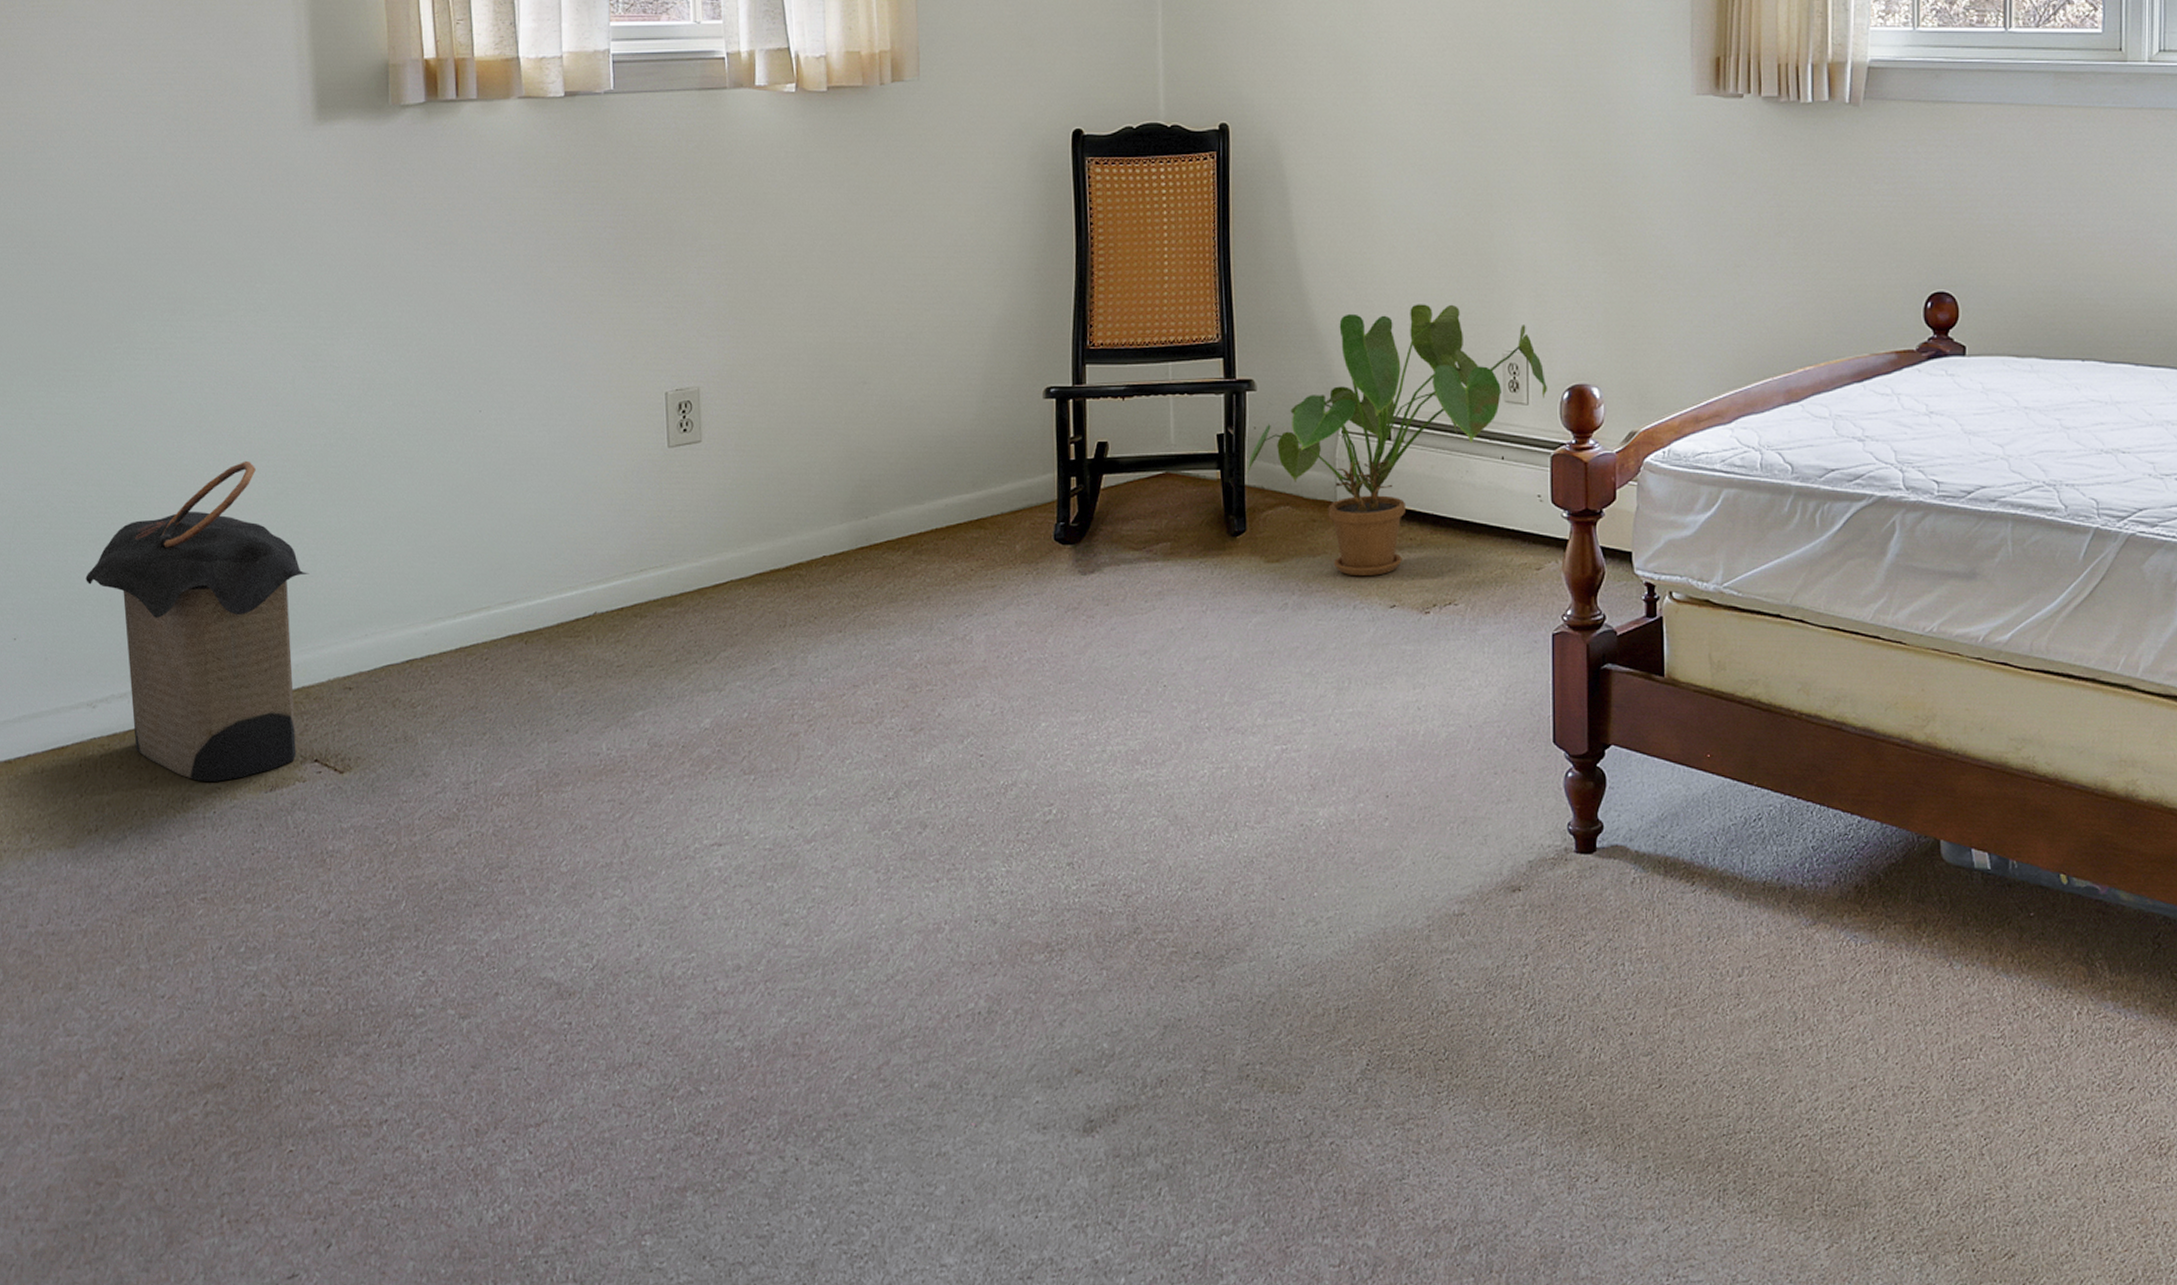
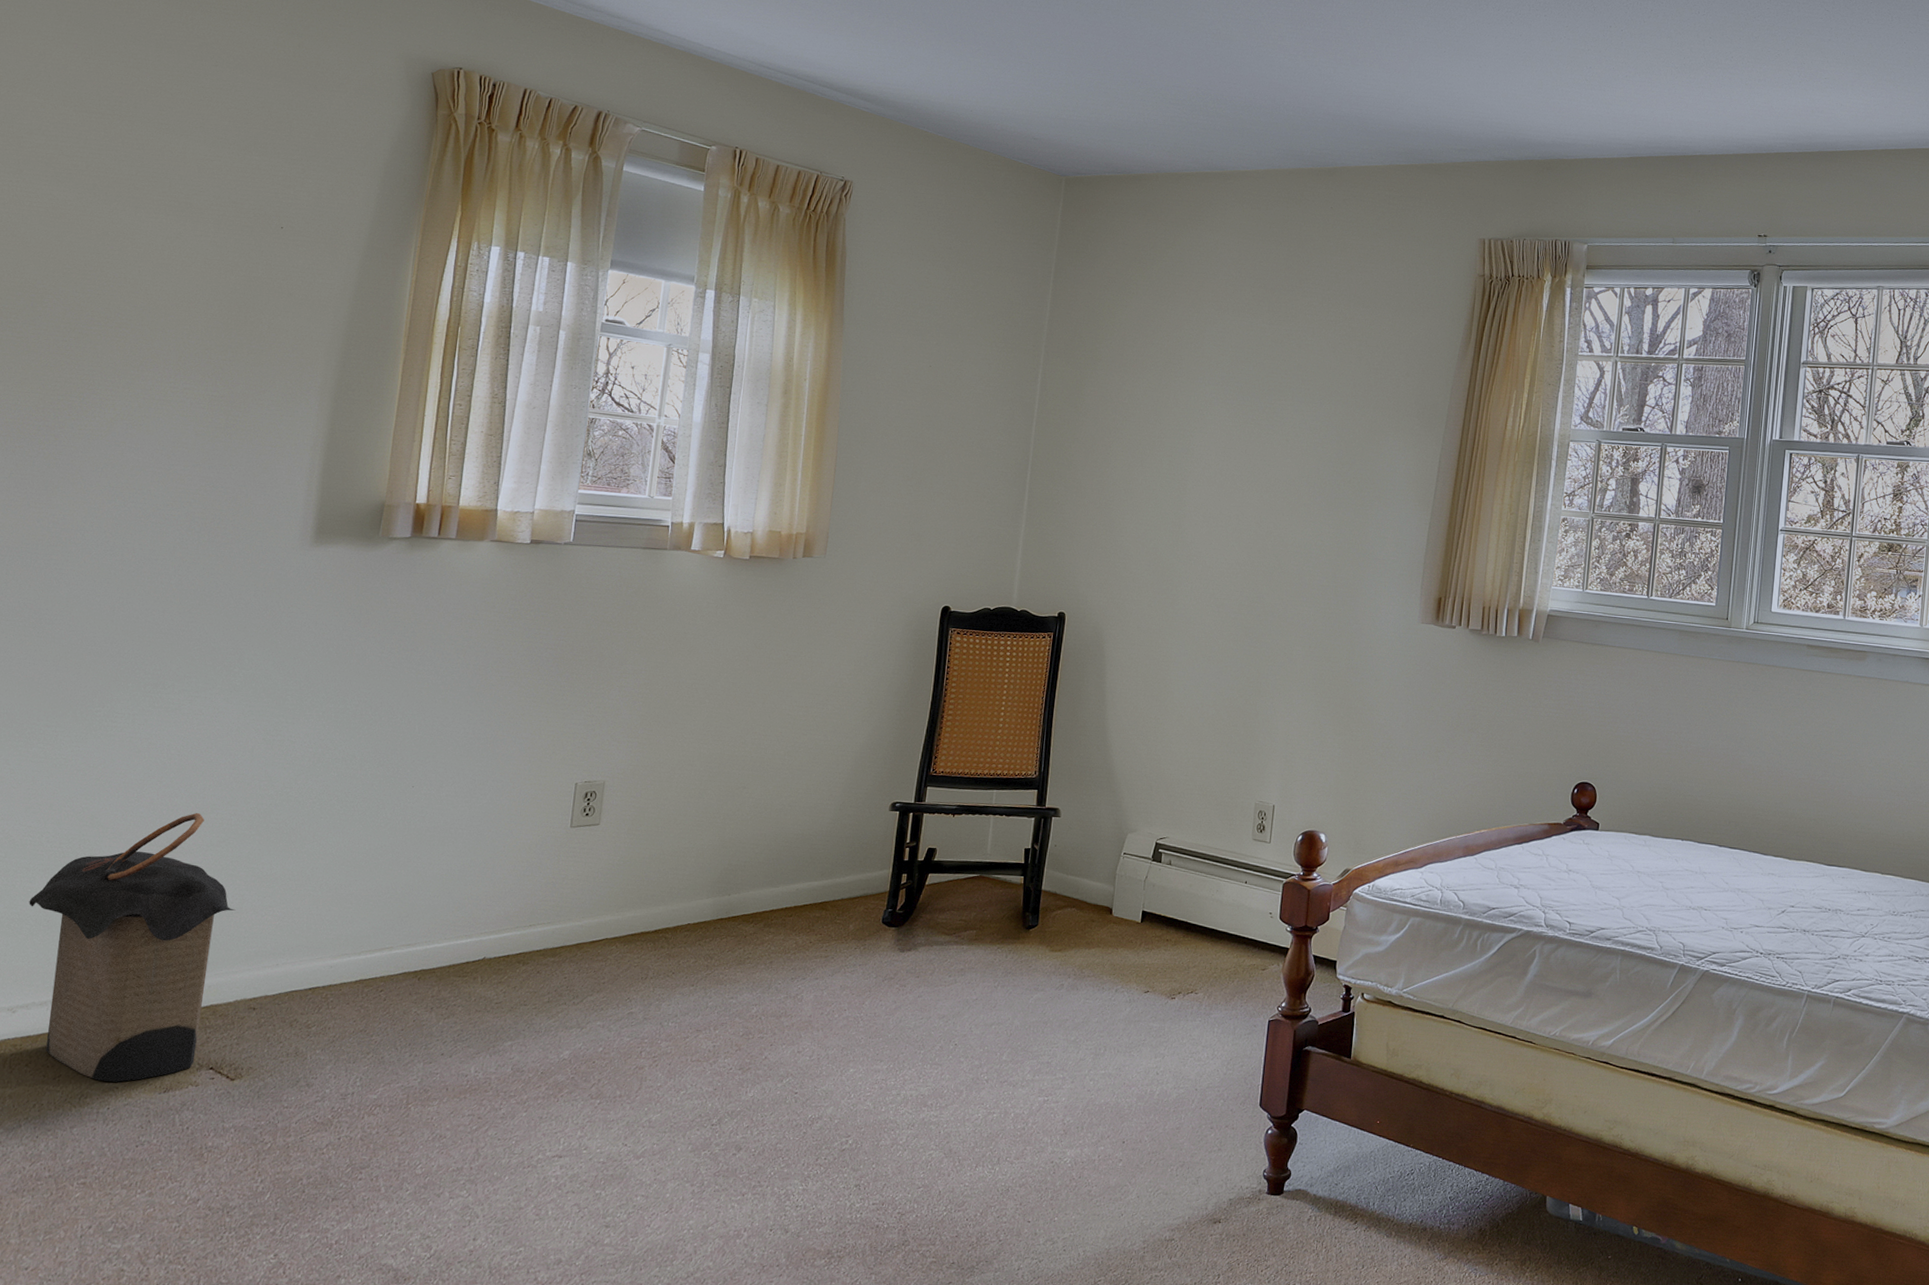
house plant: present [1246,304,1547,577] -> none [1044,760,1286,967]

